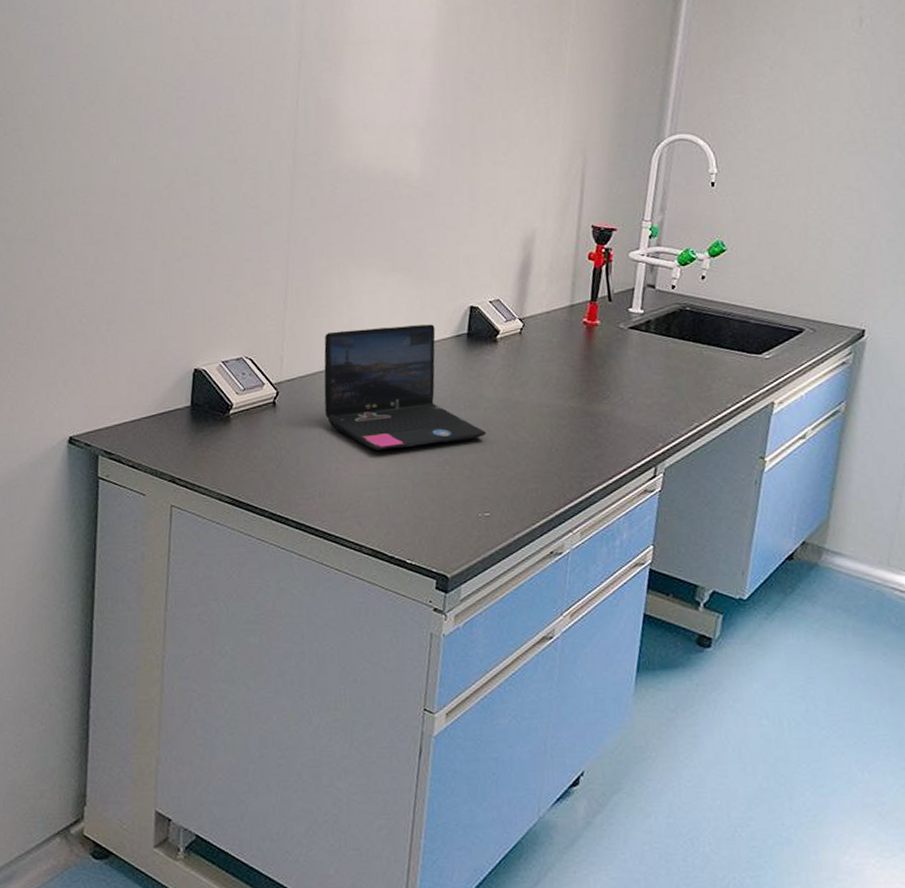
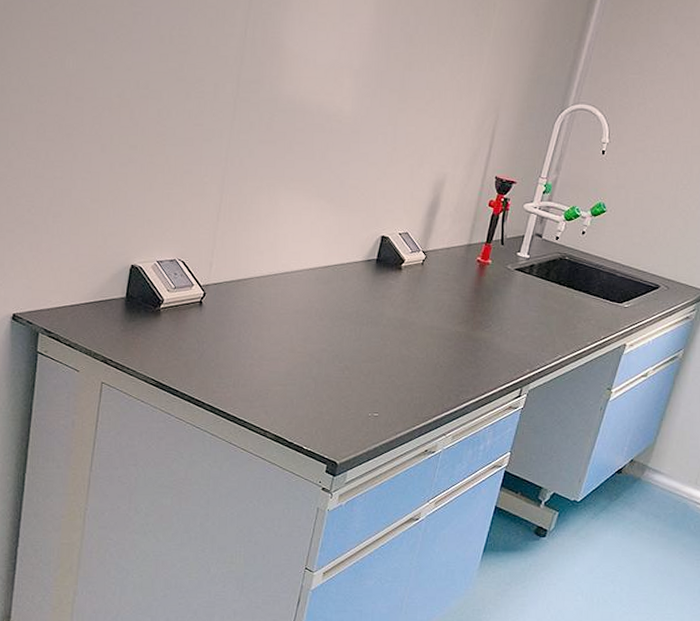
laptop: present [324,324,486,450] -> none [245,245,383,353]

